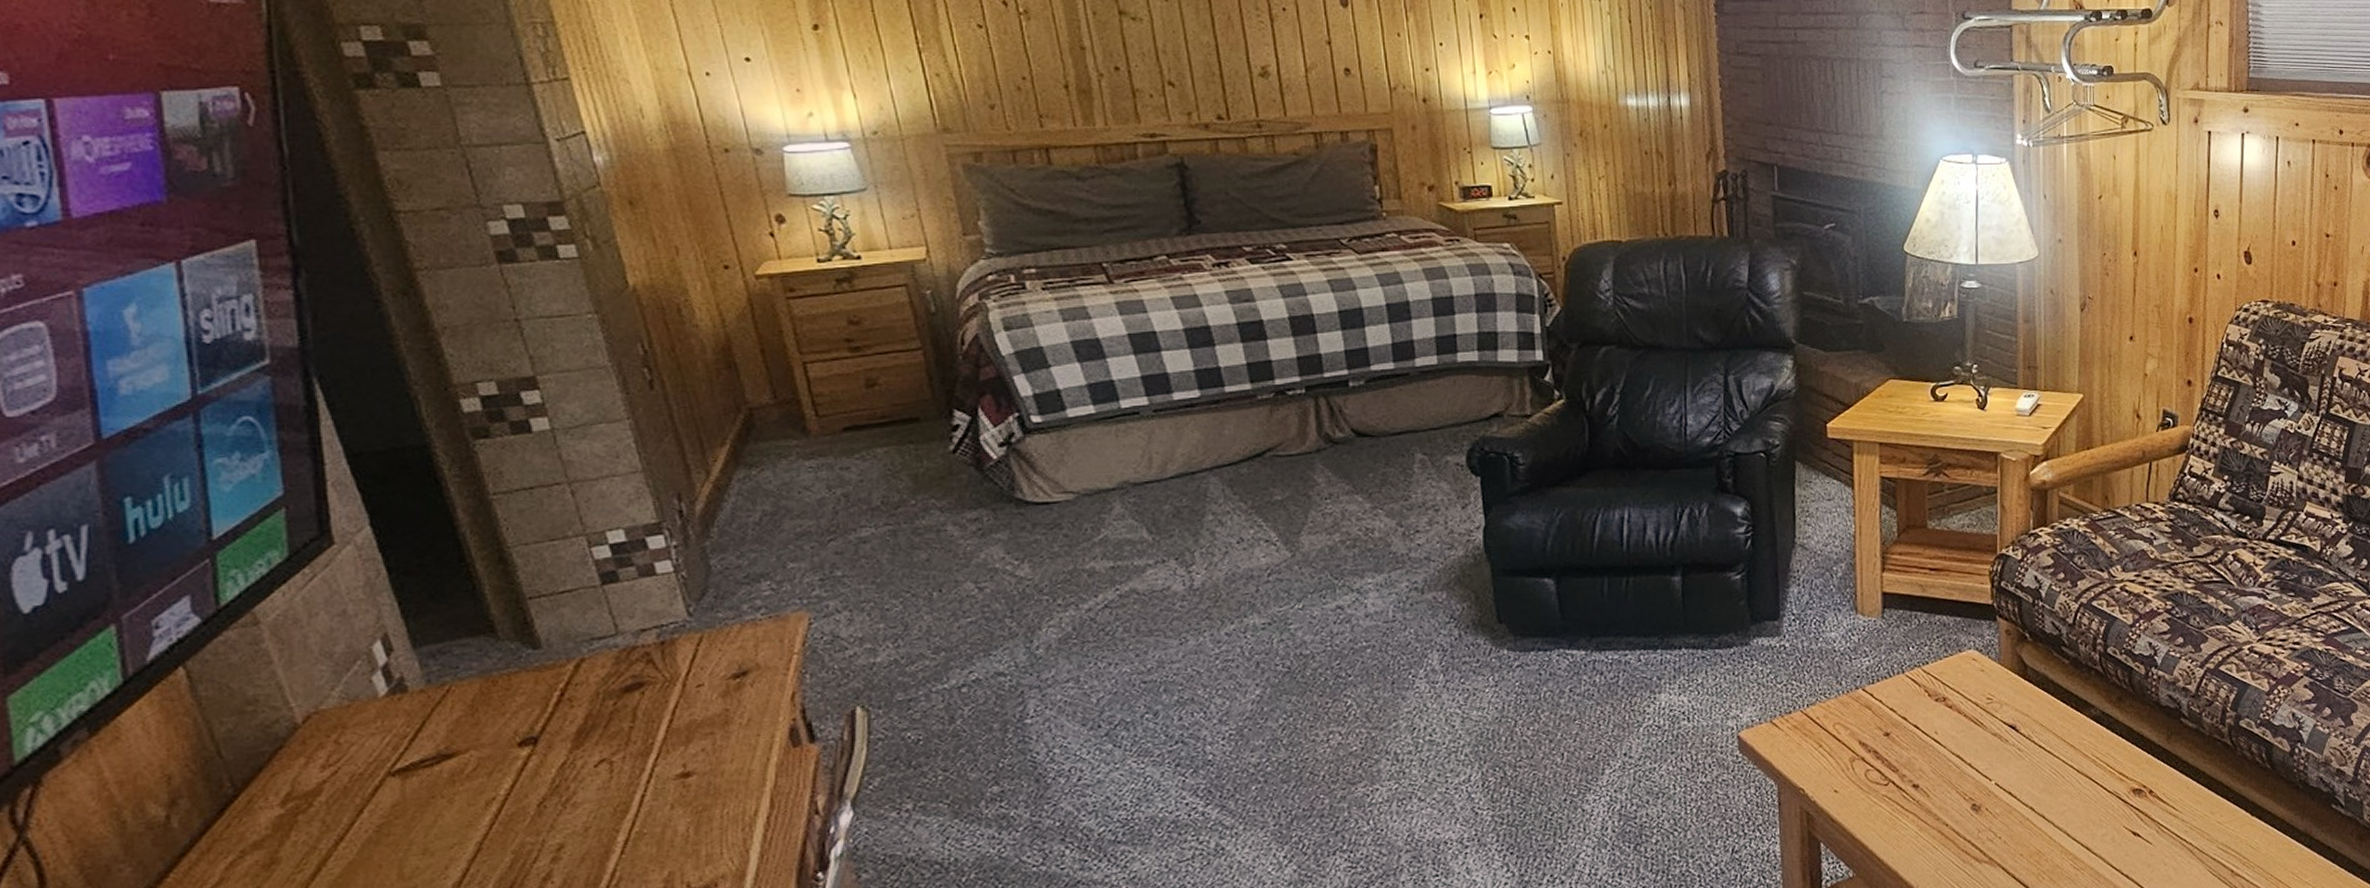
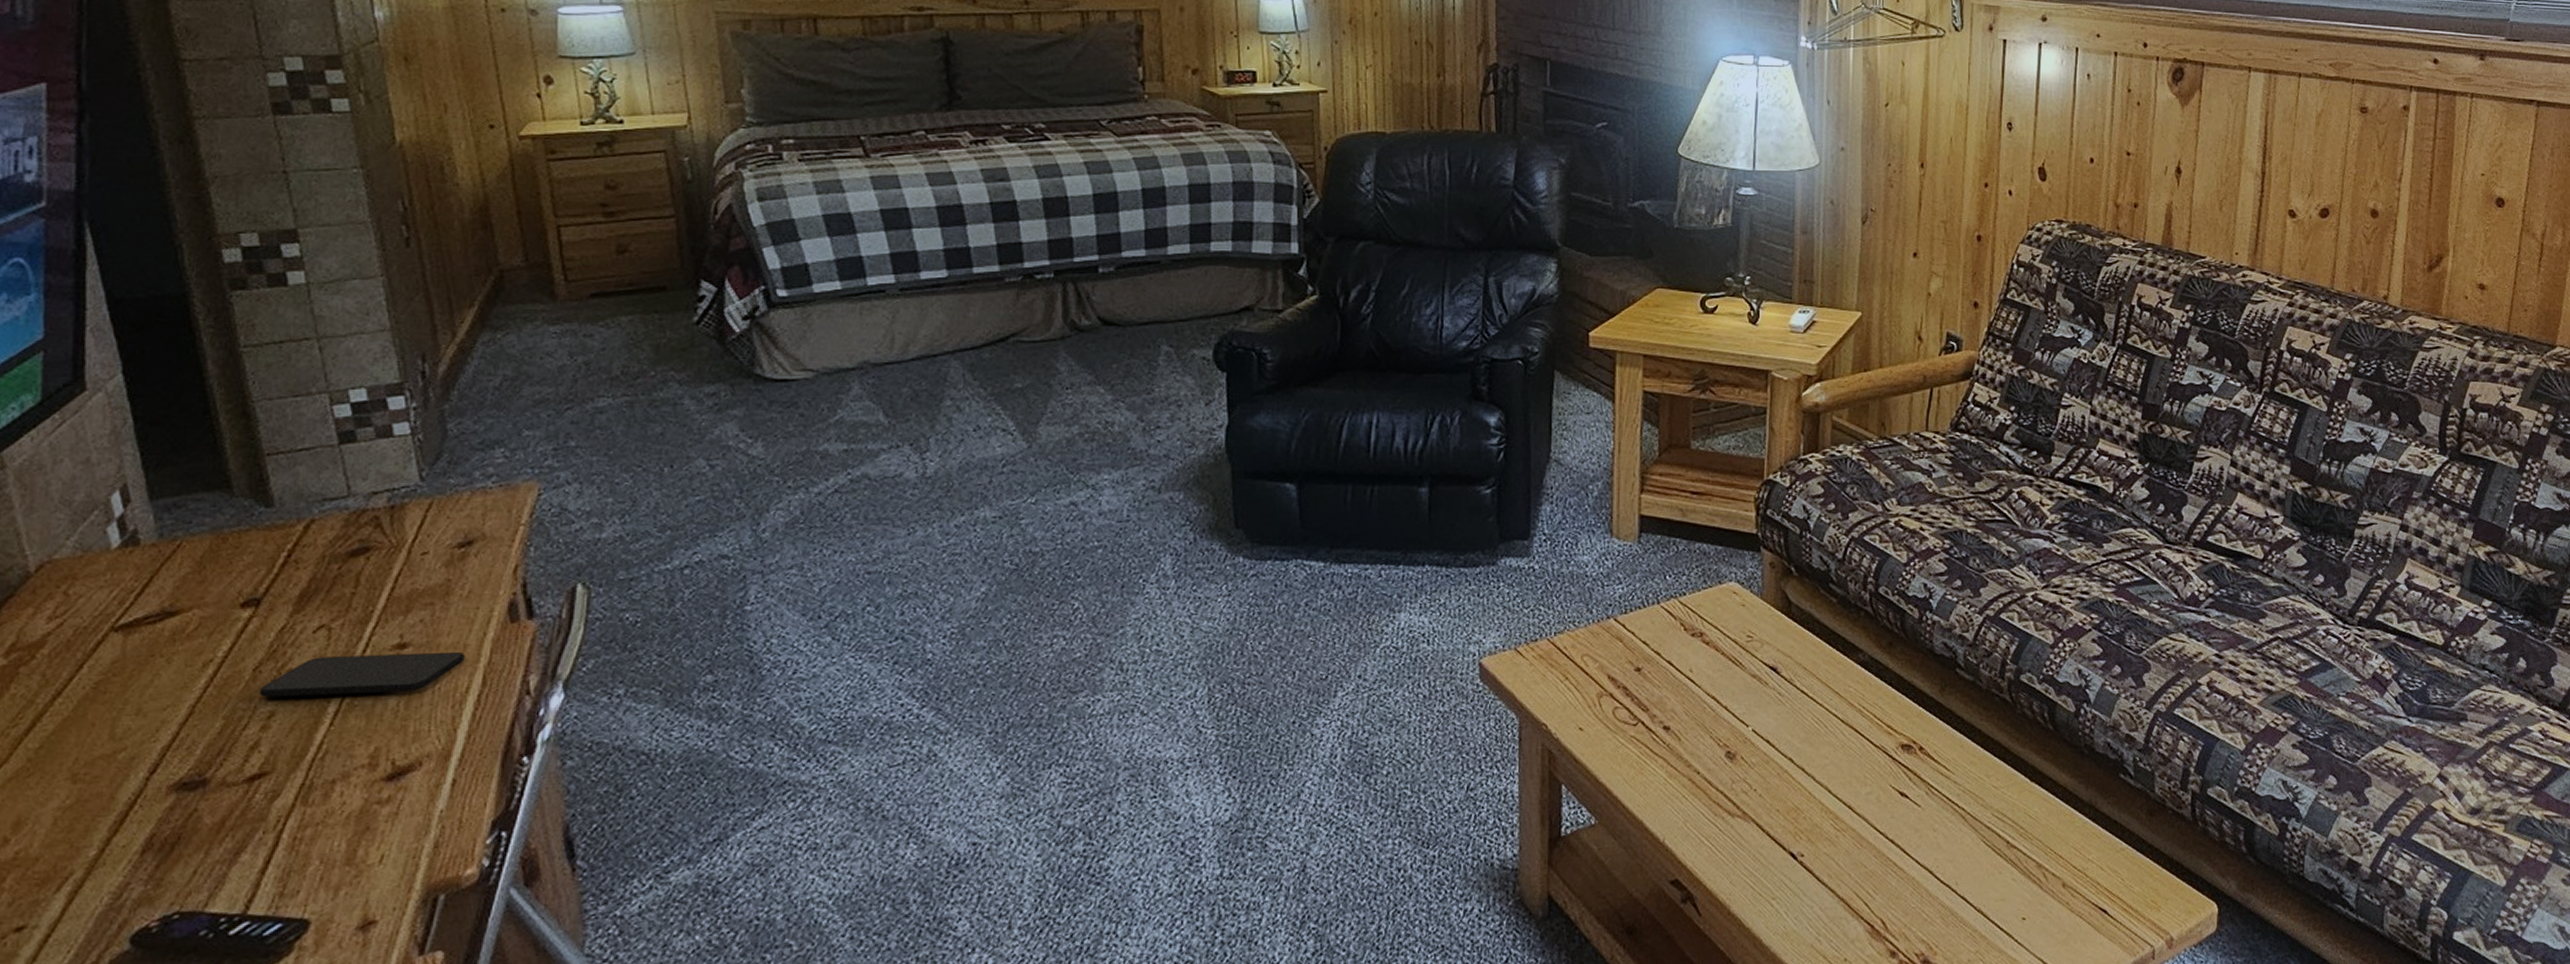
smartphone: none [546,778,751,831] -> present [259,652,465,698]

